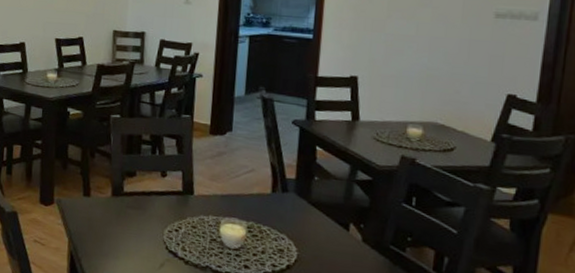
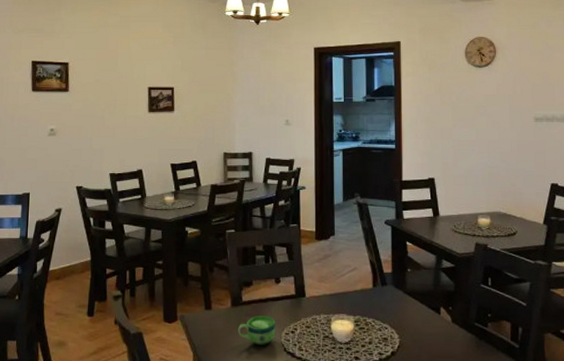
cup: none [116,208,159,241] -> present [237,316,275,346]

